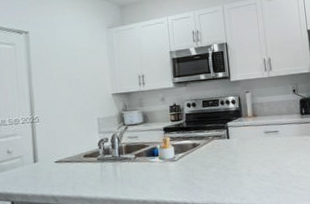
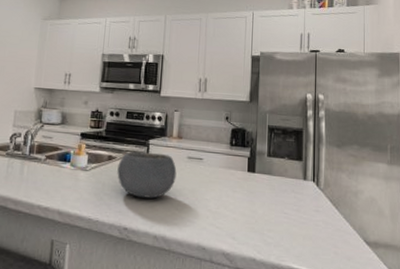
bowl: none [202,132,257,176] -> present [117,151,177,199]

